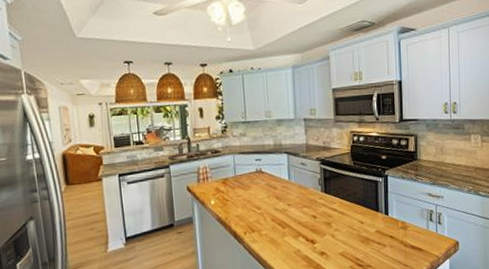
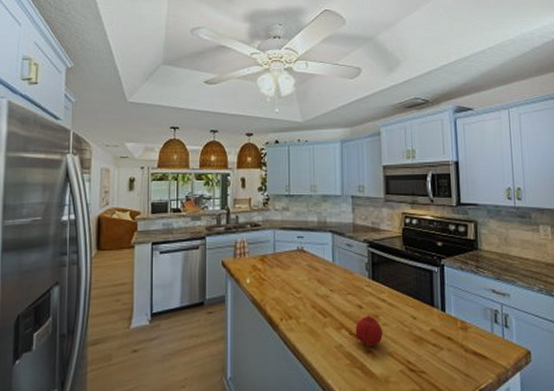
fruit: none [310,223,335,250] -> present [355,314,383,347]

